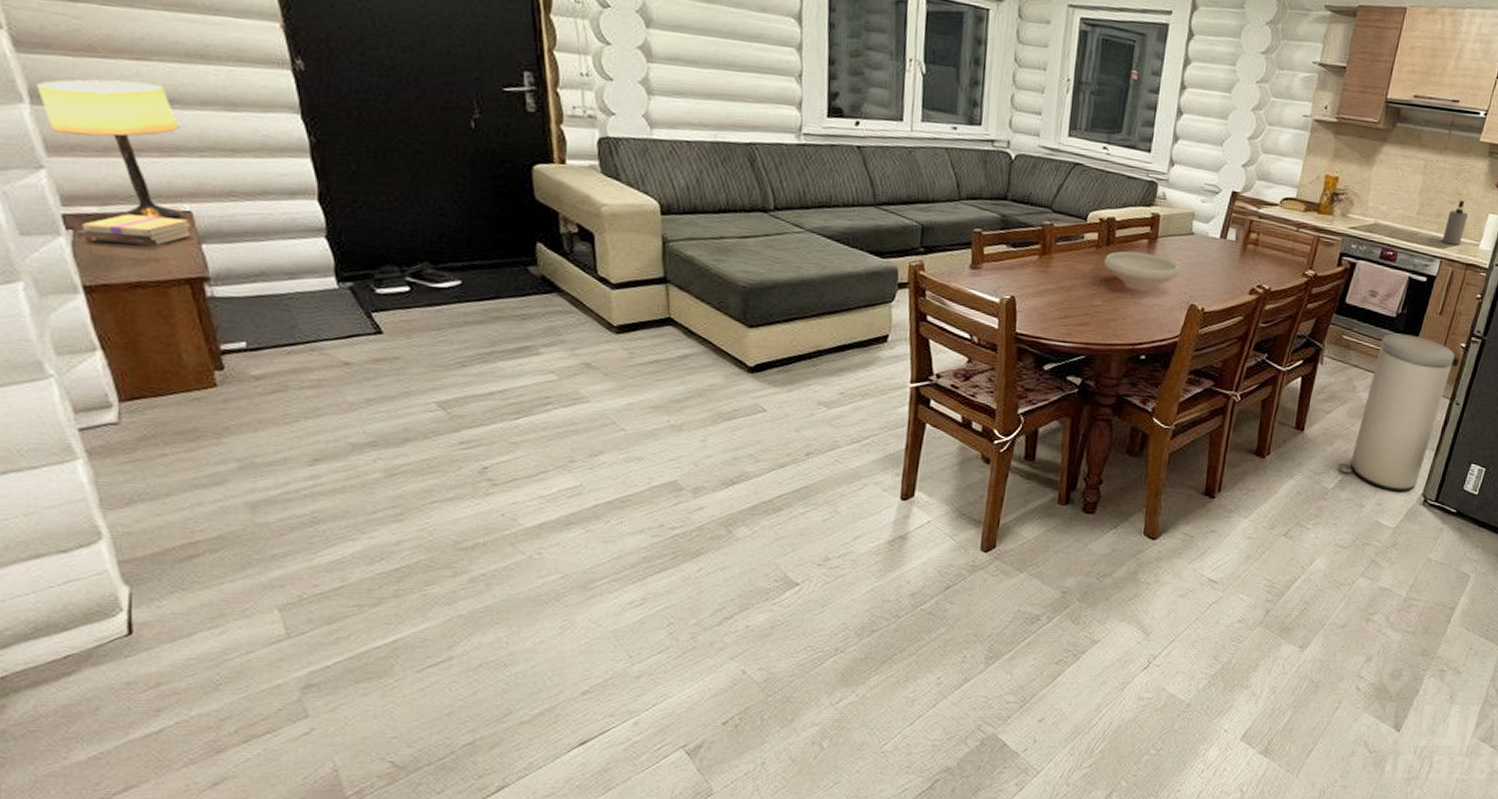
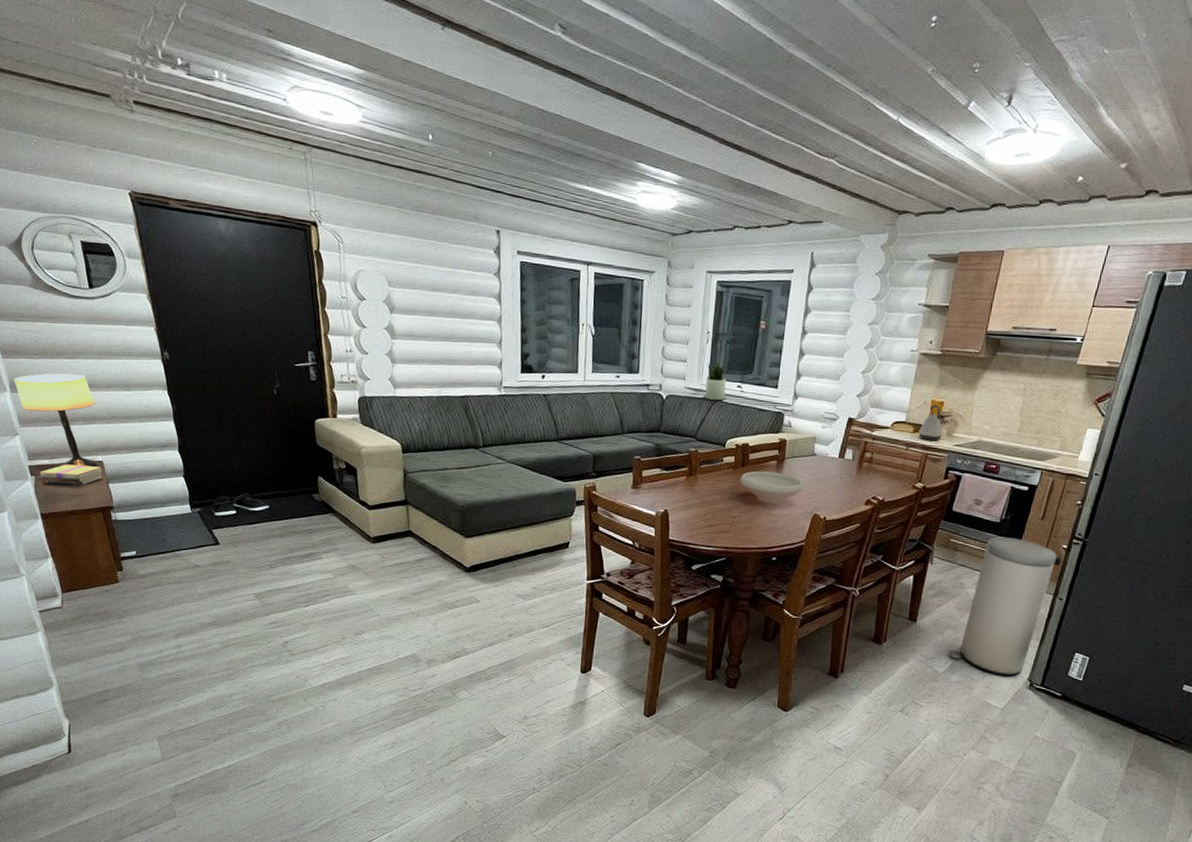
planter: none [1060,117,1090,165] -> present [703,362,727,401]
kettle: none [1310,179,1338,223] -> present [918,404,943,441]
soap dispenser: present [1442,200,1469,245] -> none [1042,417,1068,458]

